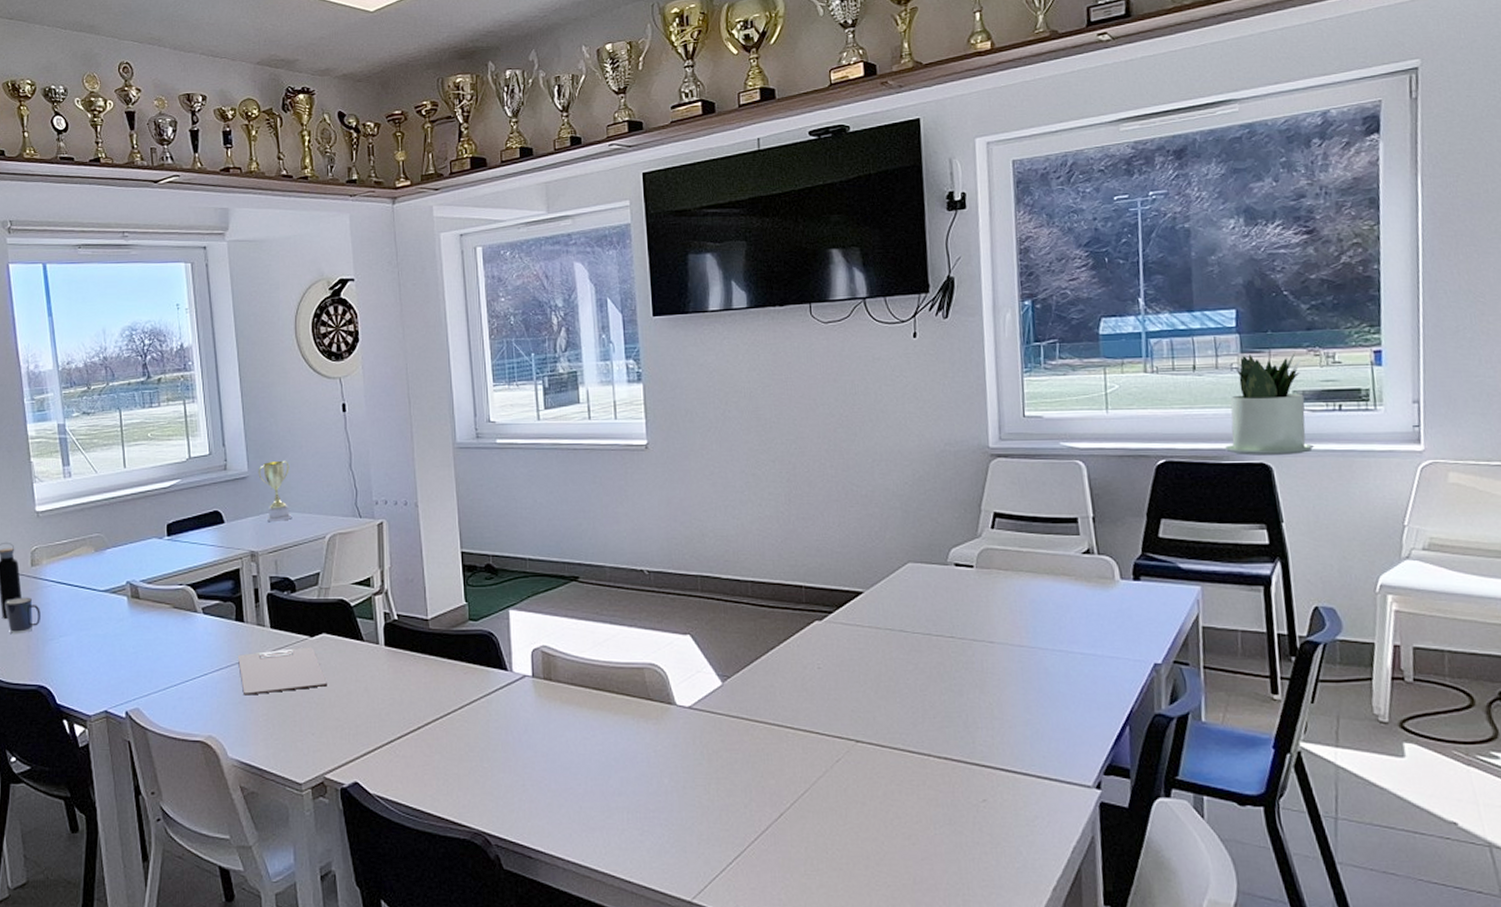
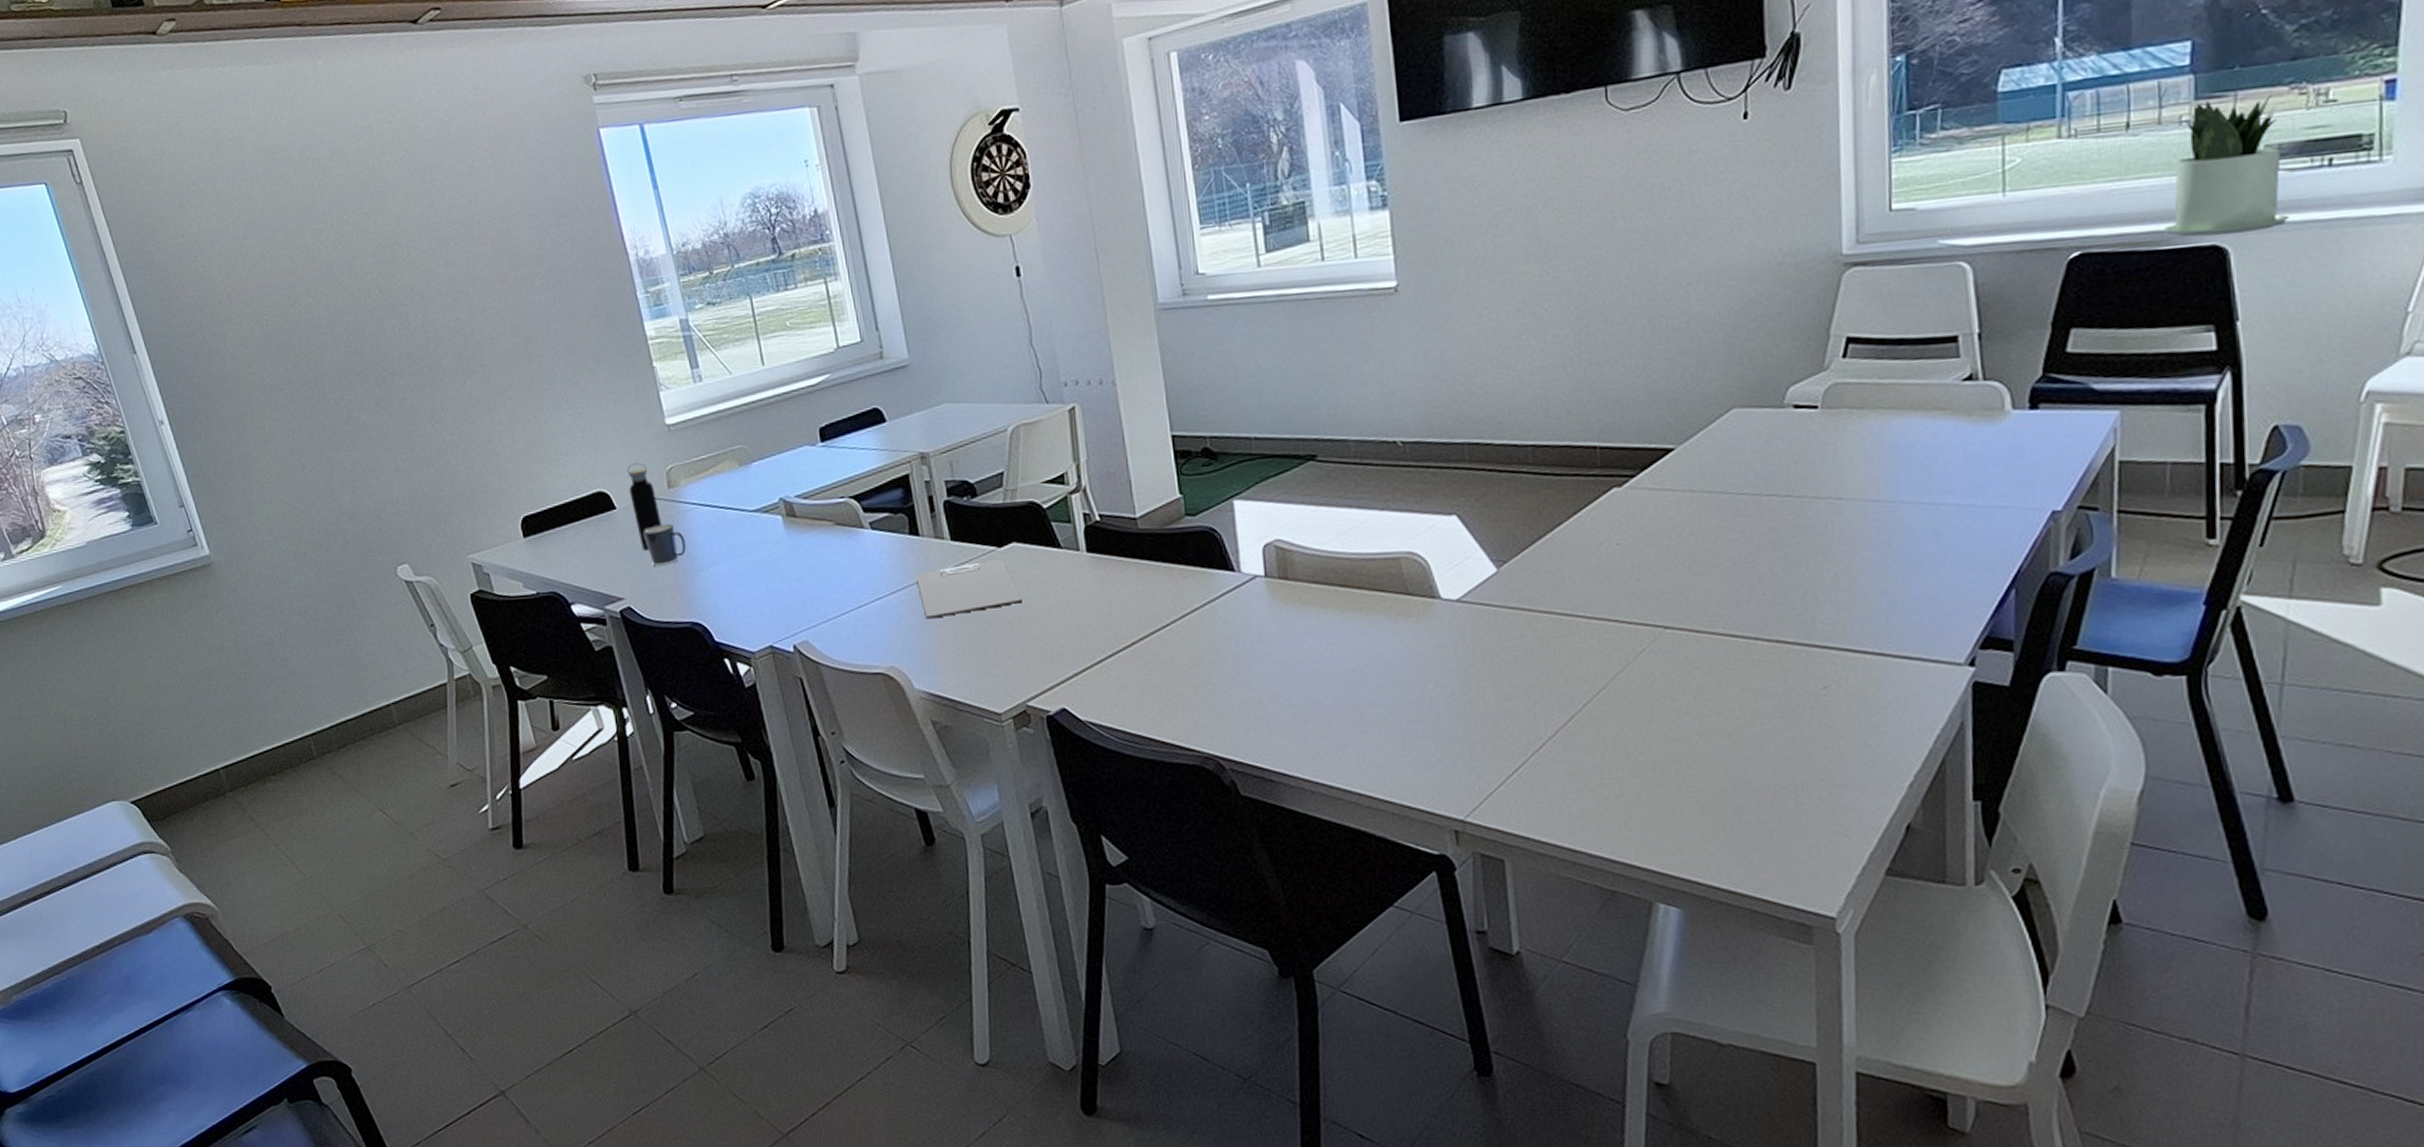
award: present [258,460,292,523] -> none [920,341,966,417]

